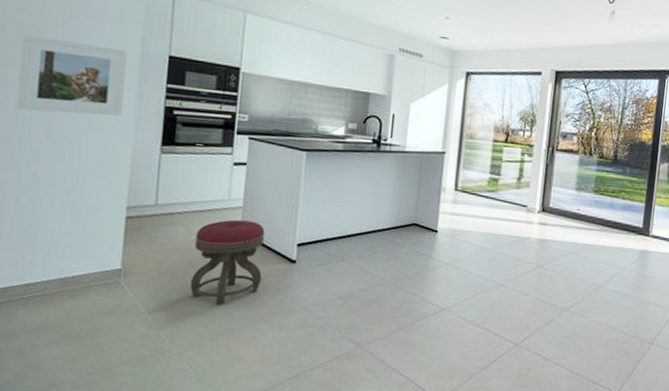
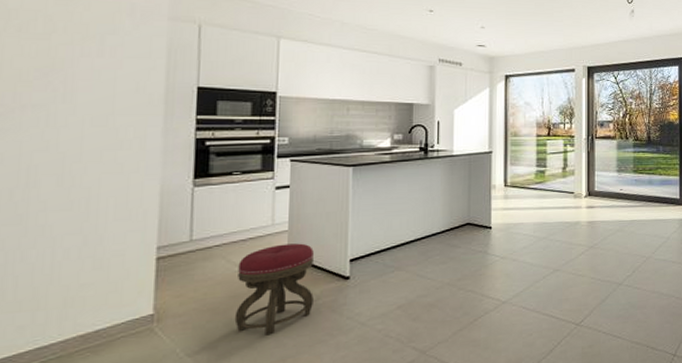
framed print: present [15,35,127,116] -> none [17,80,150,160]

